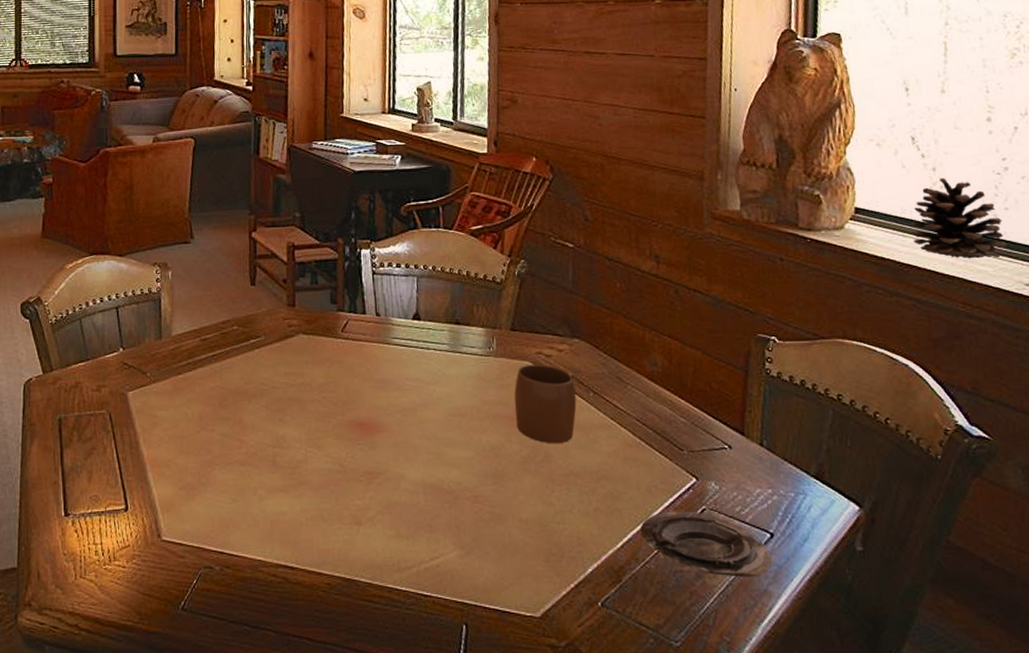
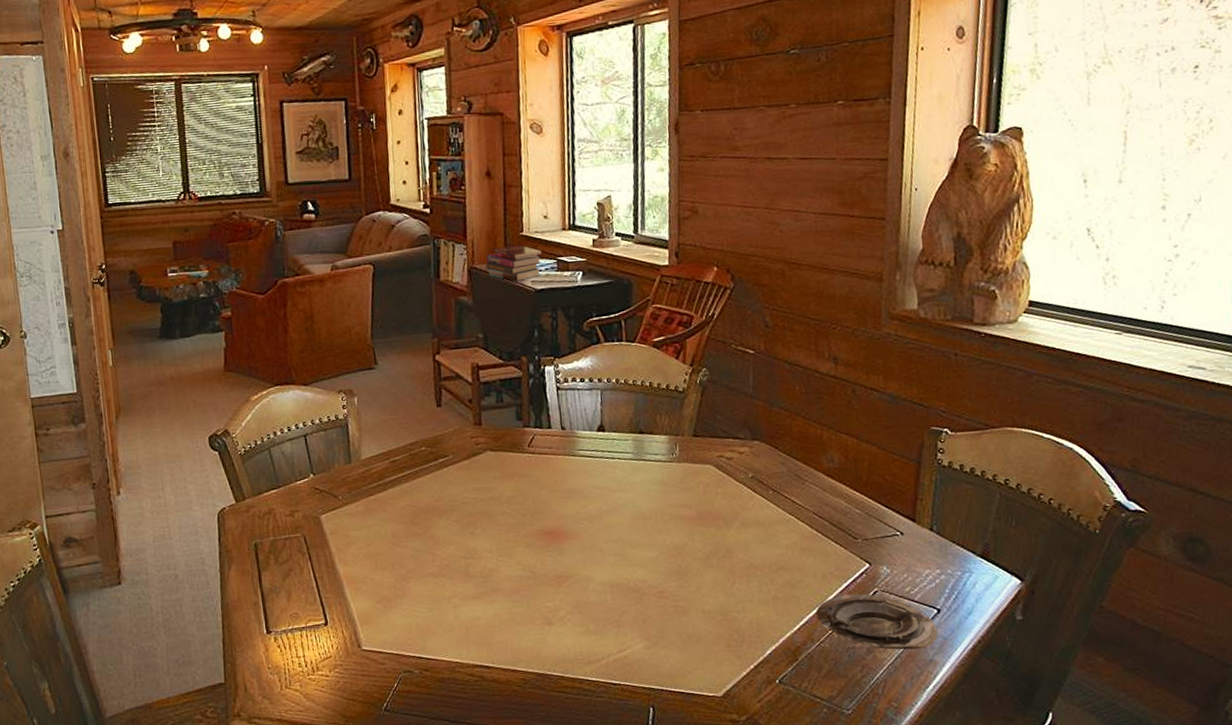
books: none [305,126,361,163] -> present [486,245,542,282]
mug: present [514,364,577,443] -> none [697,466,757,540]
pinecone: present [912,177,1007,259] -> none [1082,267,1174,345]

